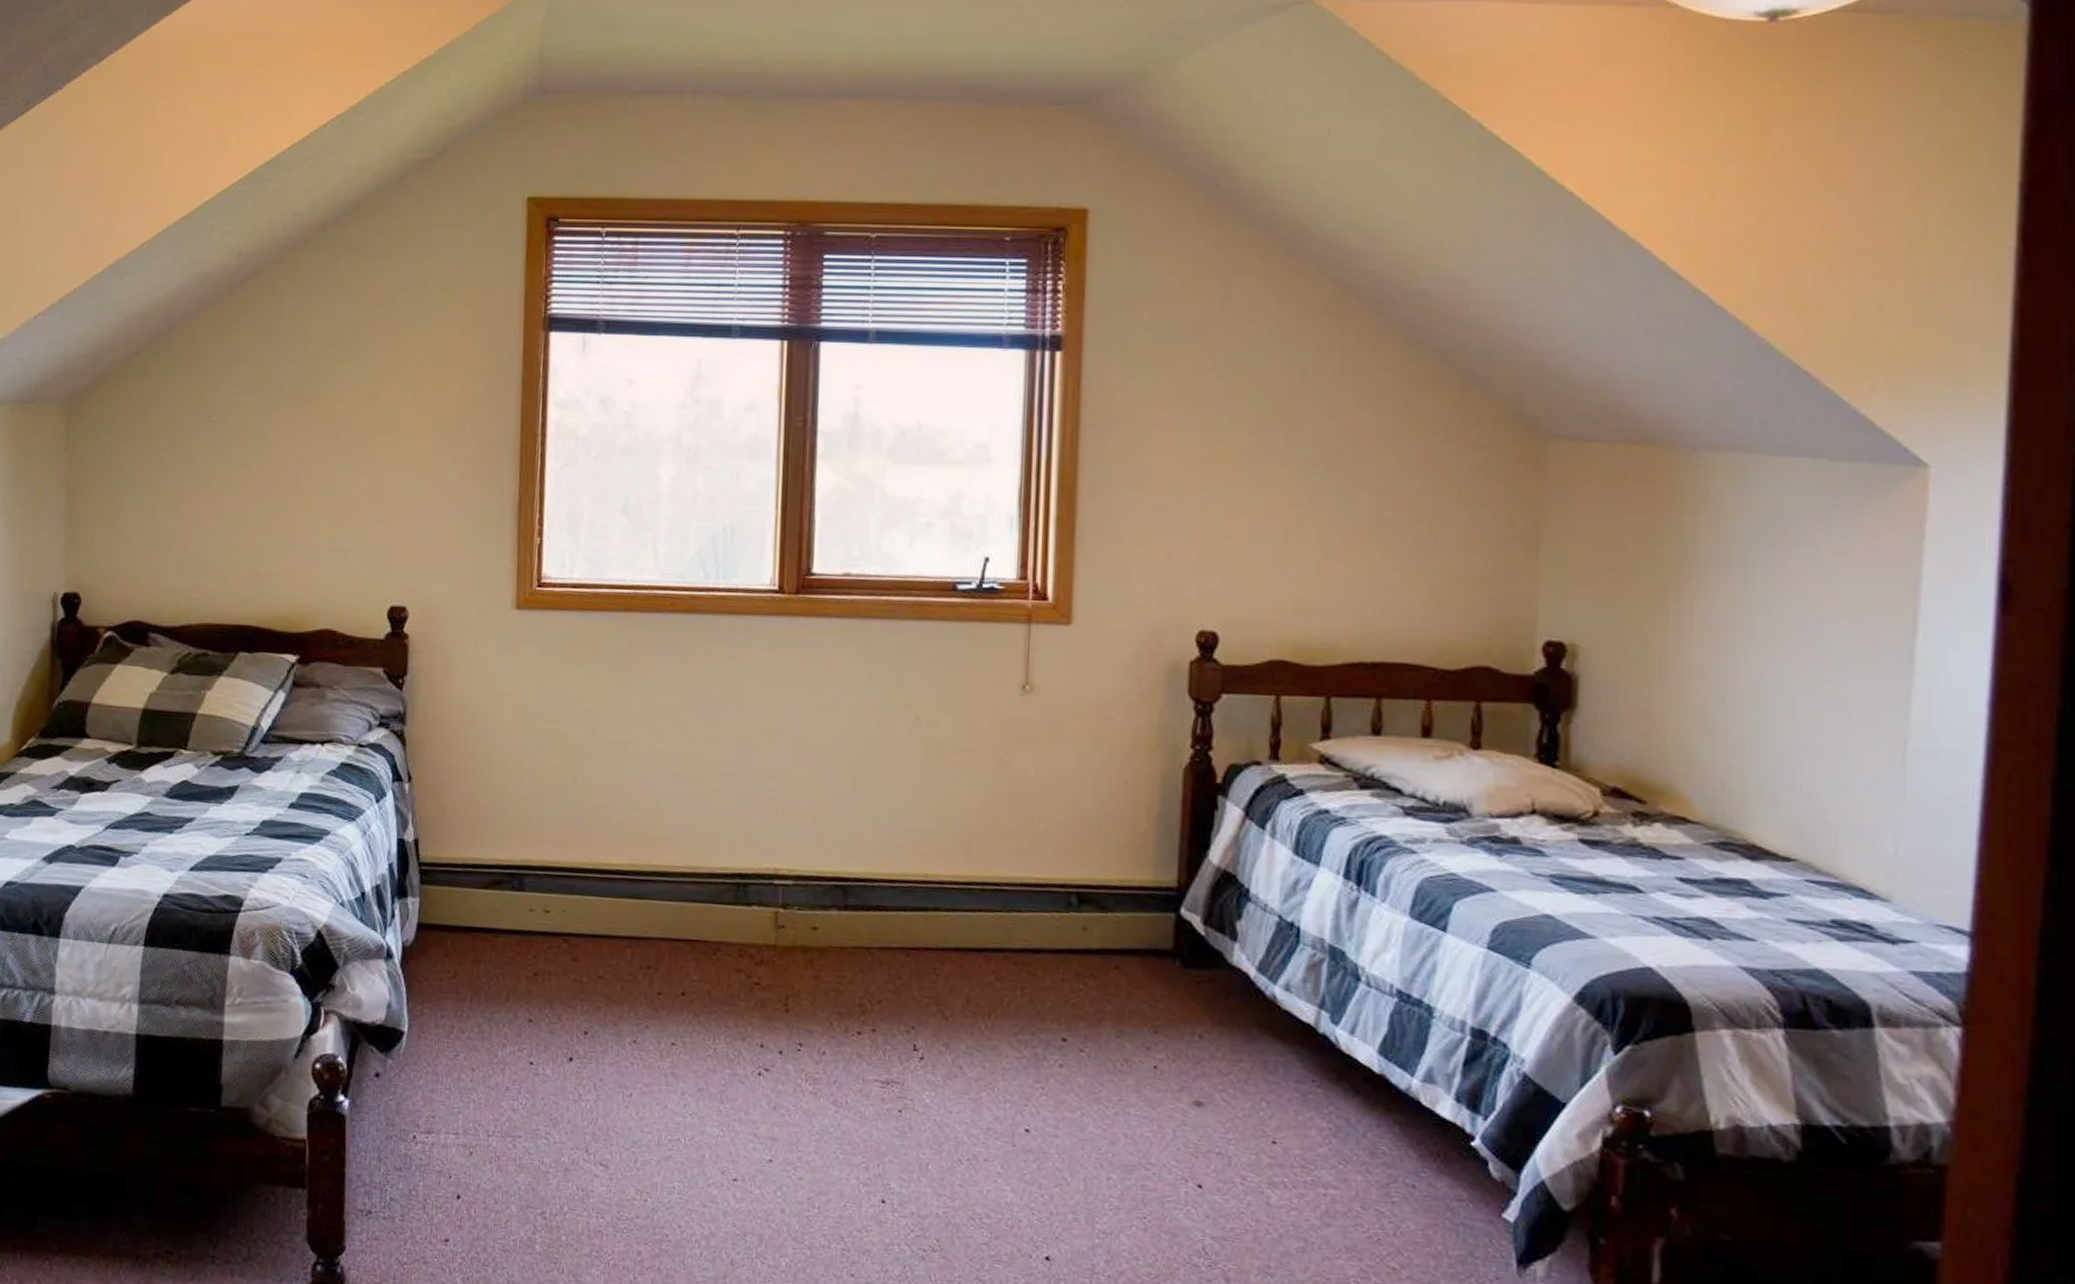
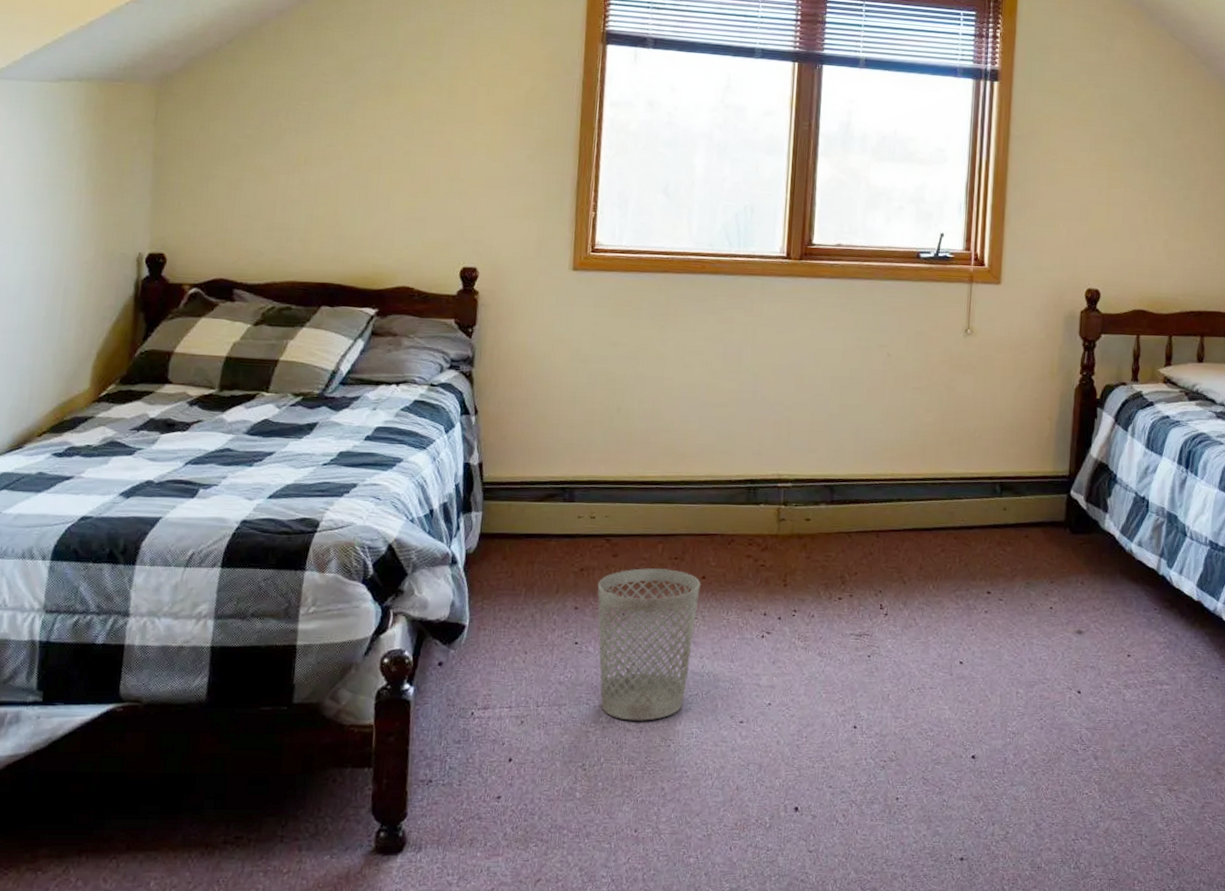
wastebasket: none [554,977,679,1167] -> present [597,567,701,721]

